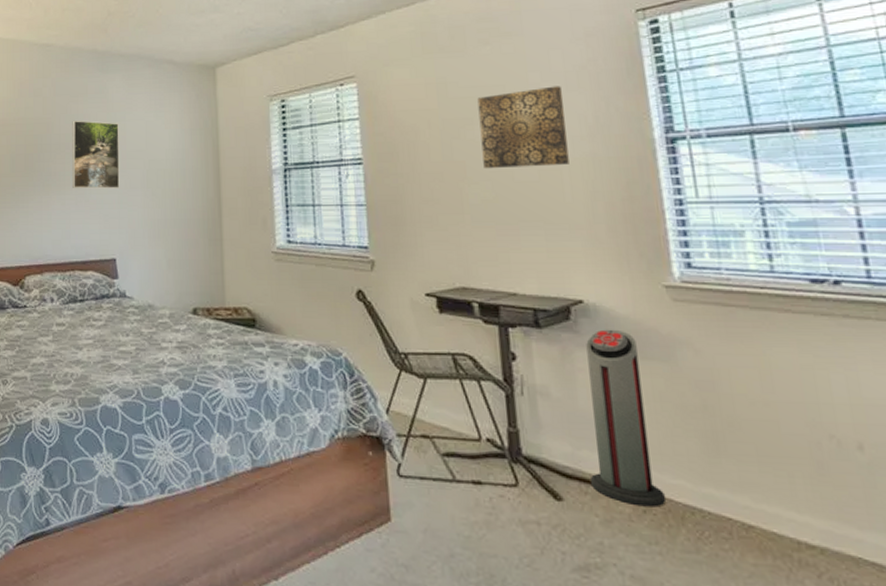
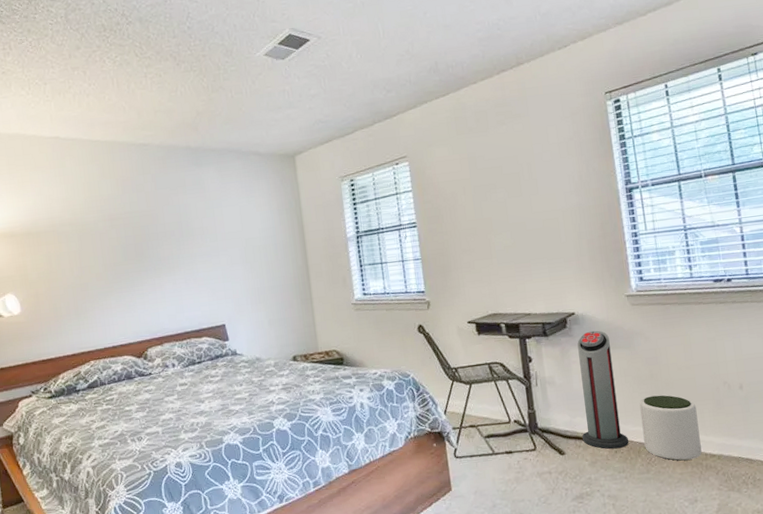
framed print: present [72,120,120,189] -> none [174,209,223,269]
wall art: present [477,86,569,169] -> none [498,154,563,223]
plant pot: none [684,437,792,547] -> present [639,395,702,461]

